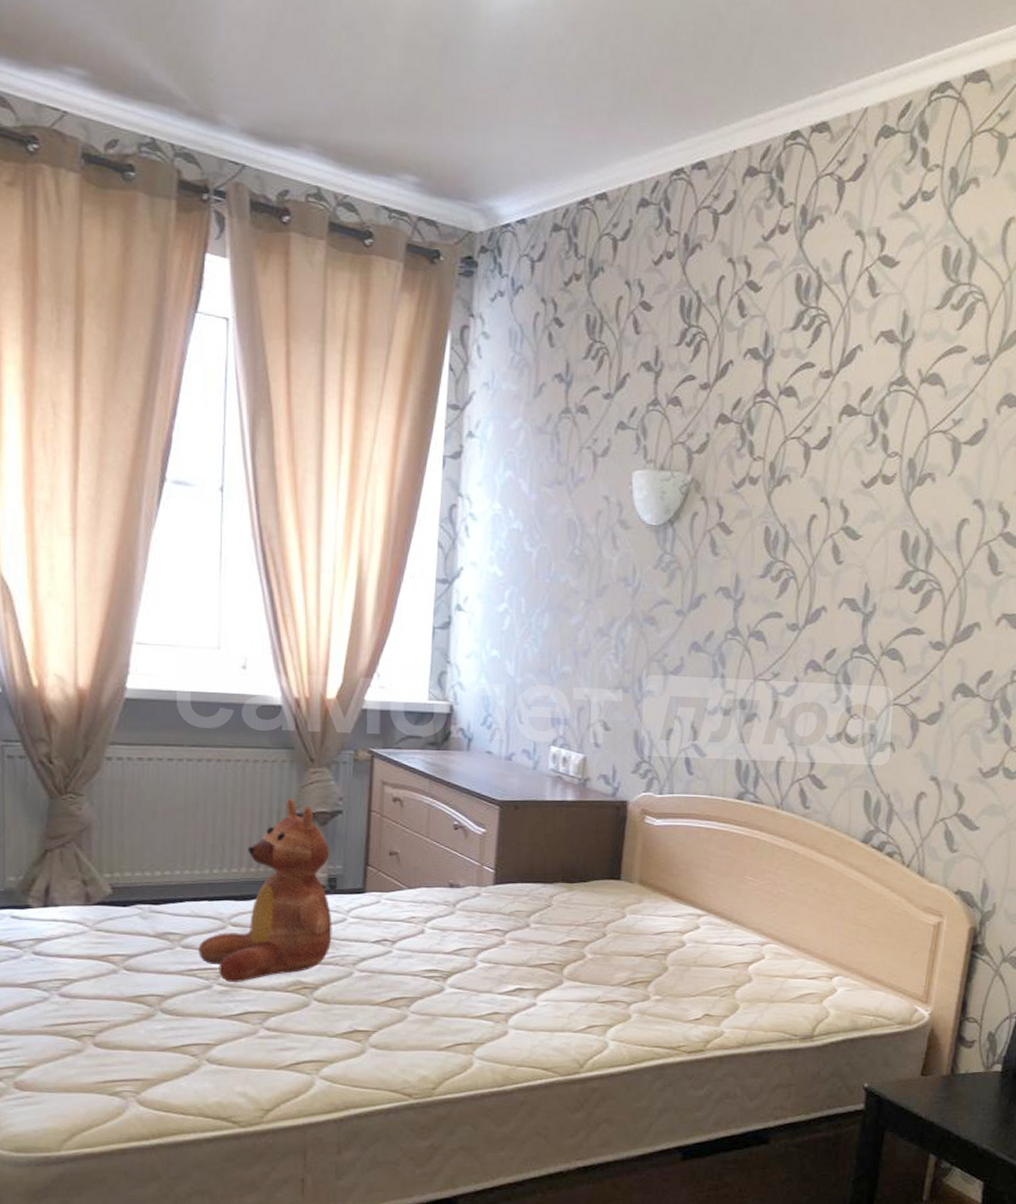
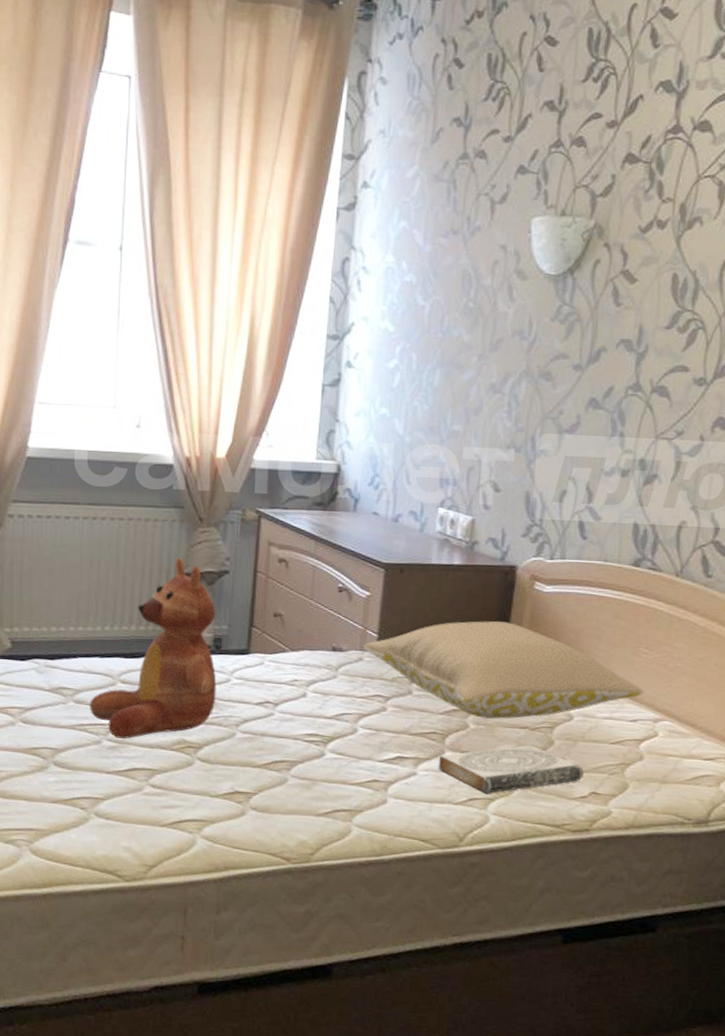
pillow: none [480,854,751,948] -> present [363,621,644,719]
book: none [557,971,697,1020] -> present [438,744,584,793]

